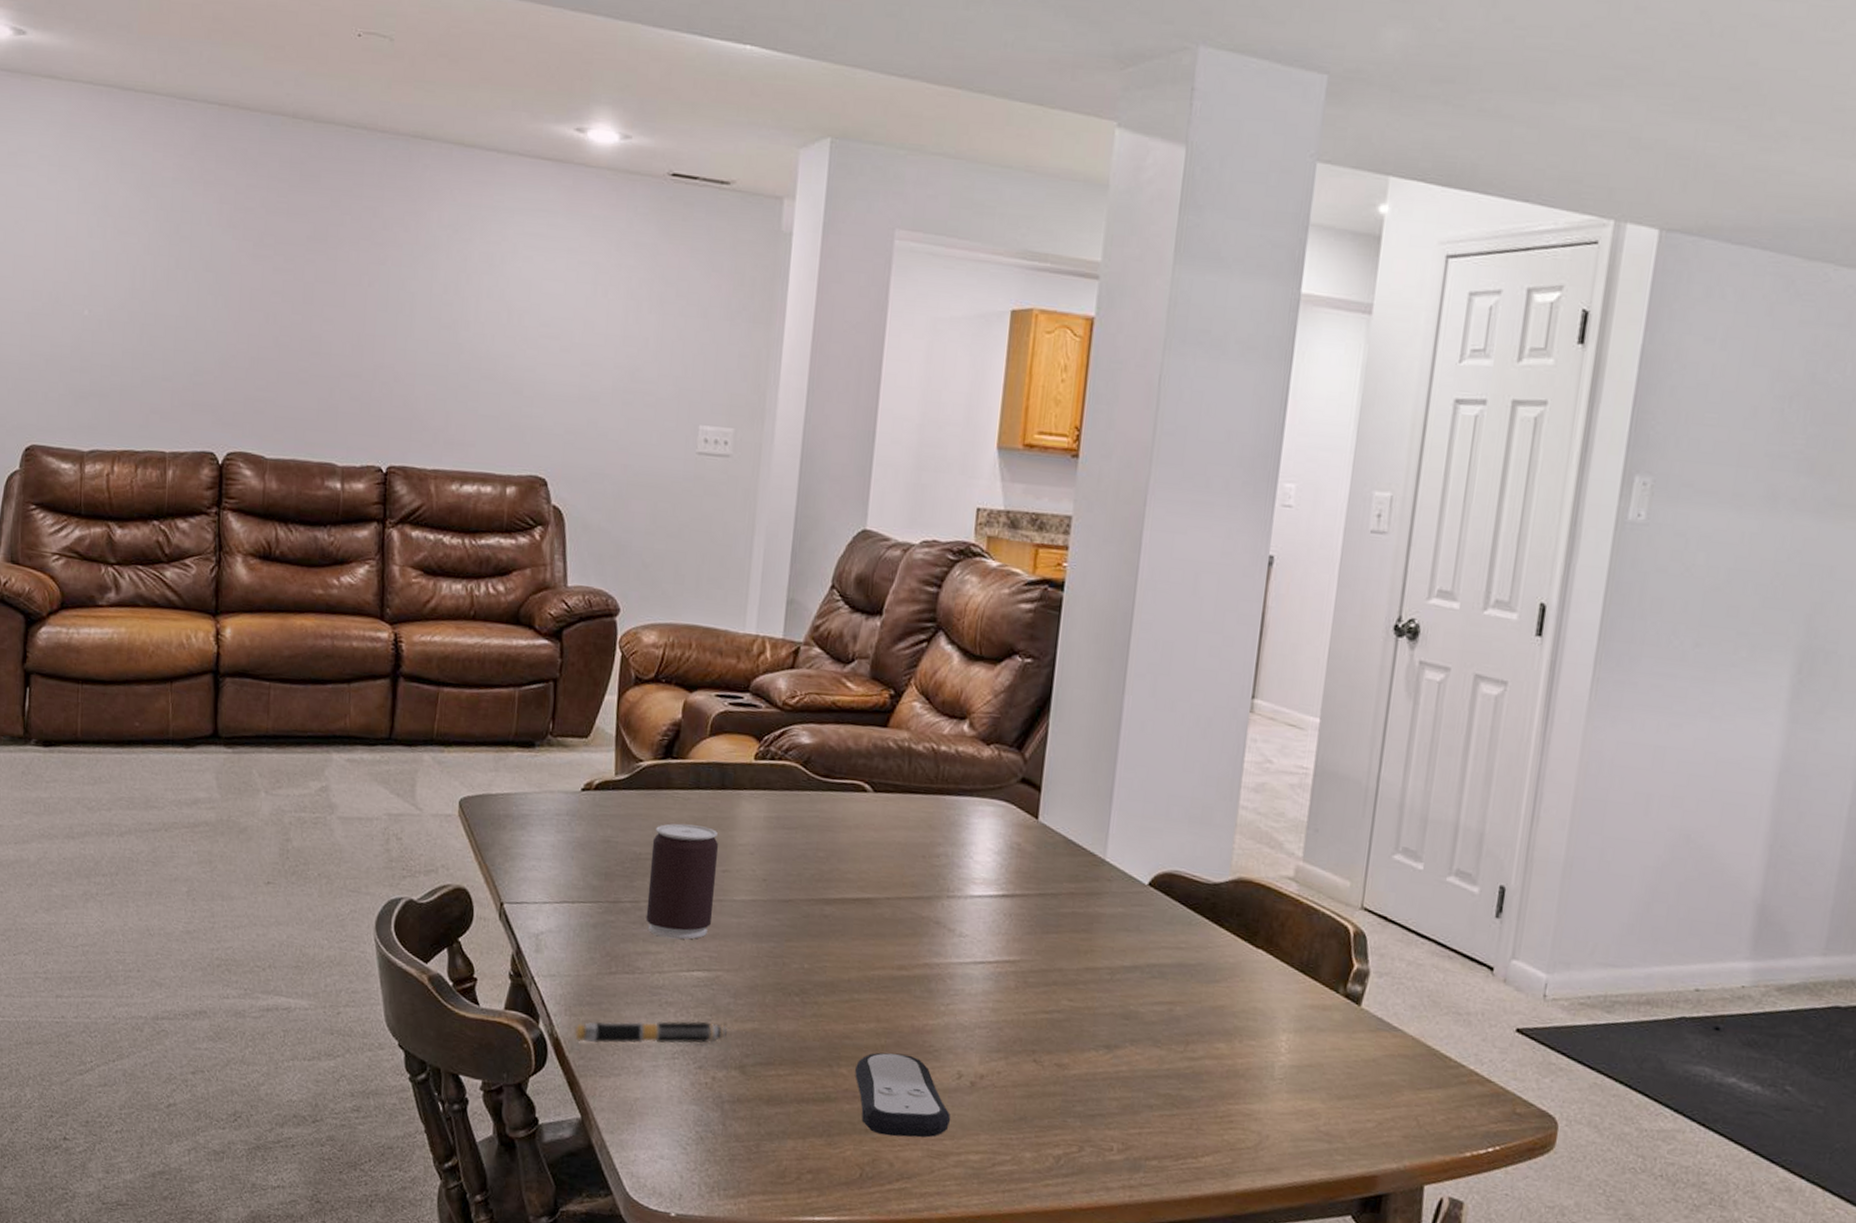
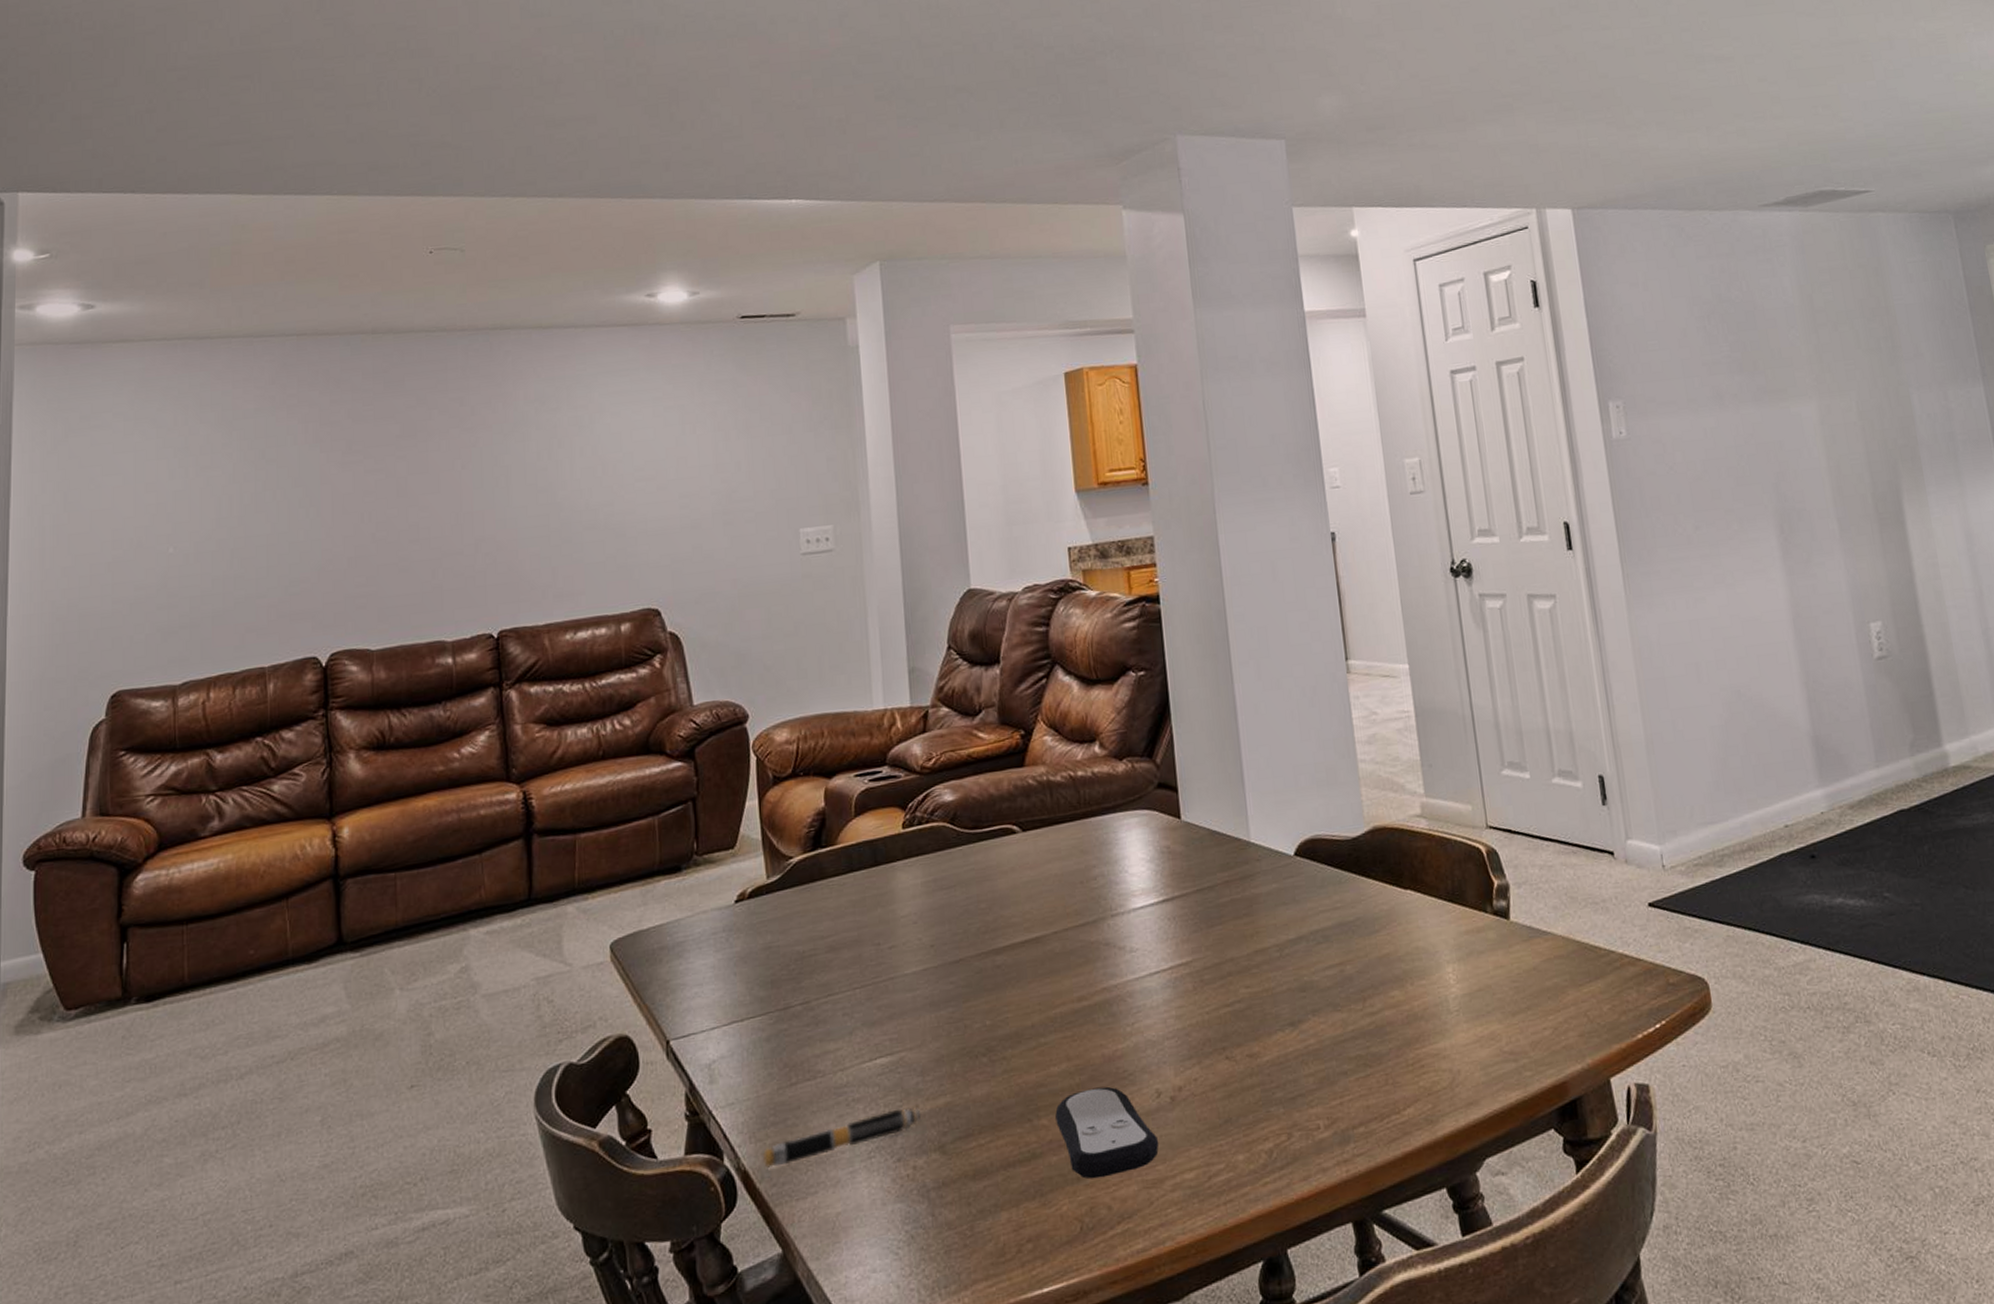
beverage can: present [646,823,719,940] -> none [814,907,886,1033]

